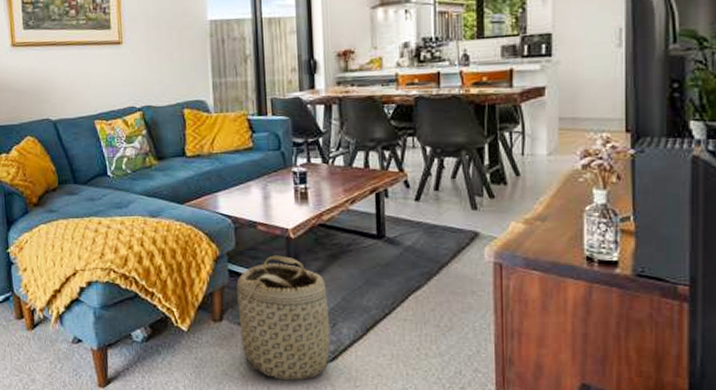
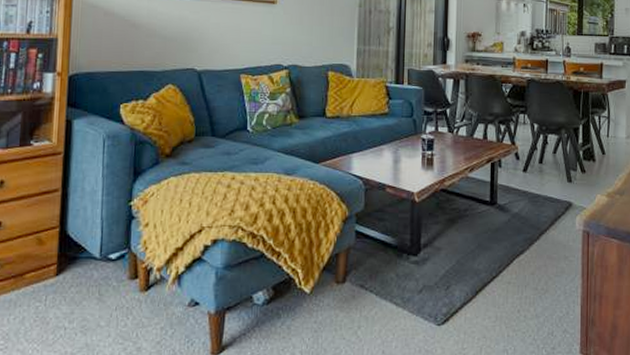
basket: present [236,255,332,381] -> none [361,218,447,344]

